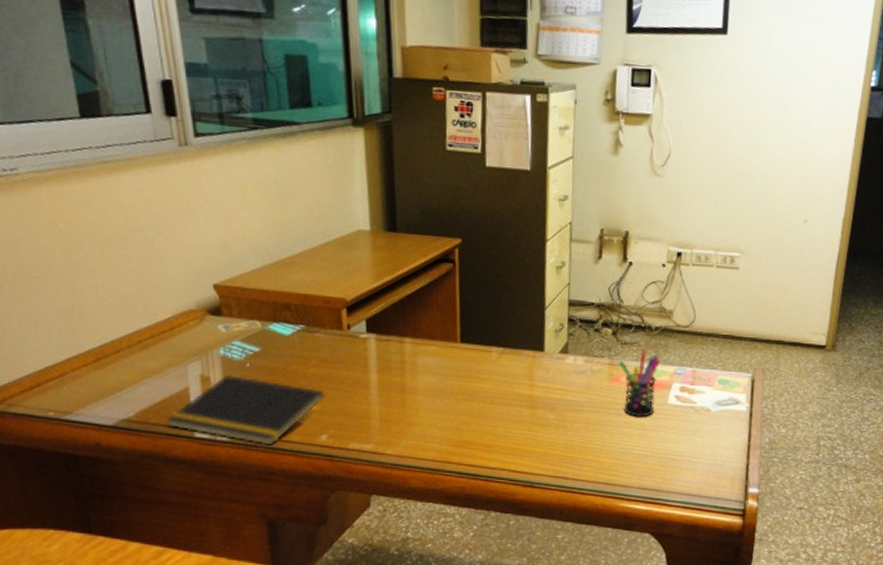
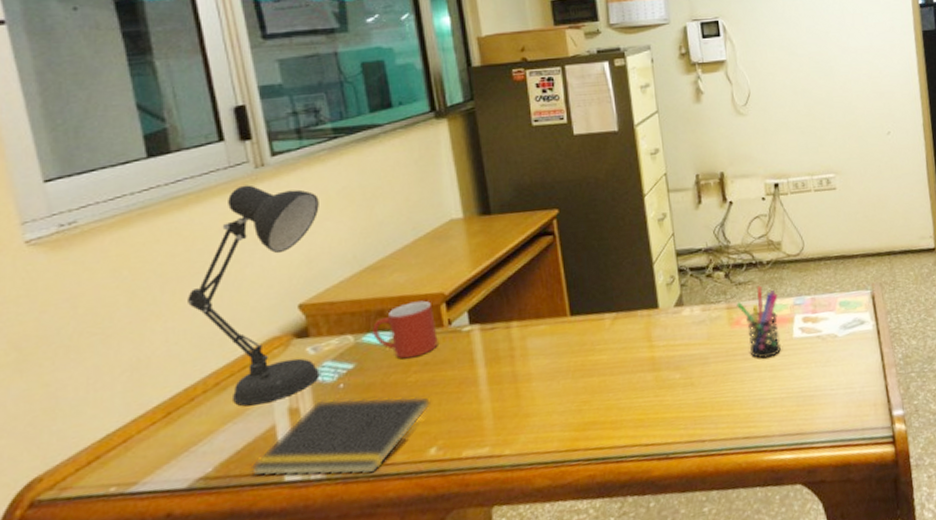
desk lamp: none [115,161,237,368] -> present [188,185,320,407]
mug: none [278,301,337,353] -> present [372,300,438,359]

